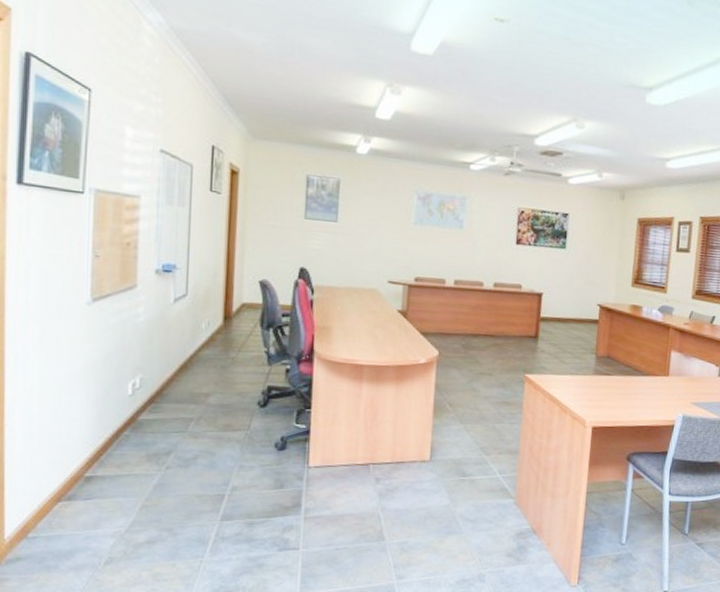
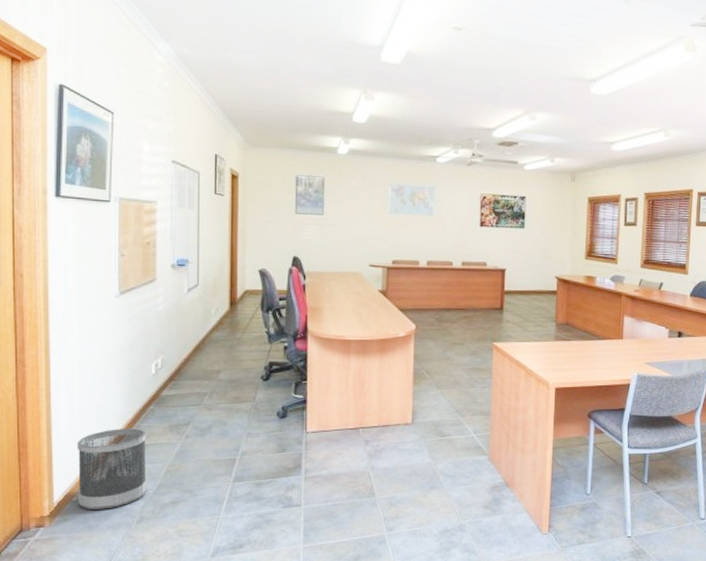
wastebasket: none [34,455,120,548] -> present [76,427,147,509]

